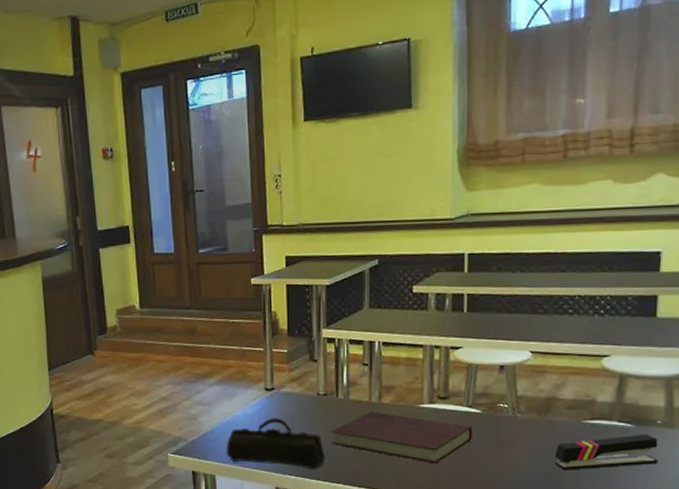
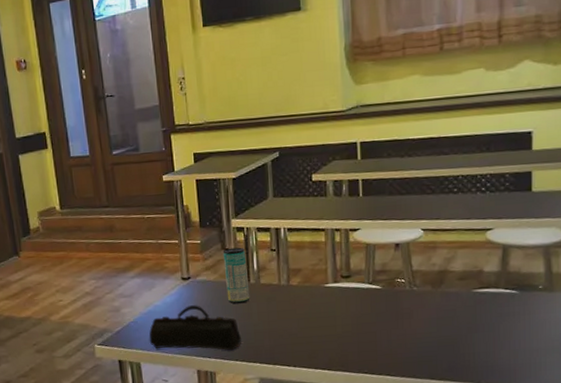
beverage can: none [311,359,337,420] -> present [223,247,250,304]
notebook: present [331,412,472,464] -> none [245,293,375,338]
stapler: present [555,434,659,470] -> none [450,298,542,337]

